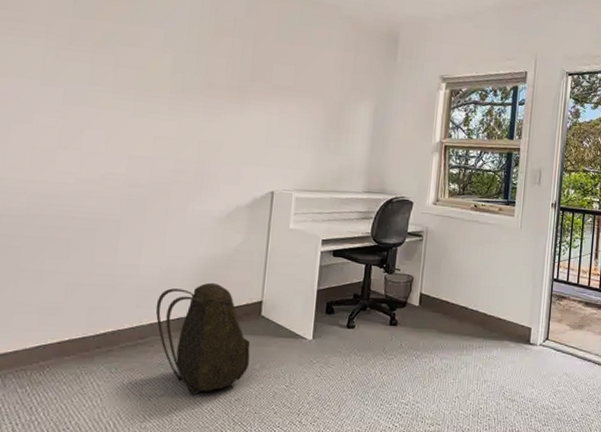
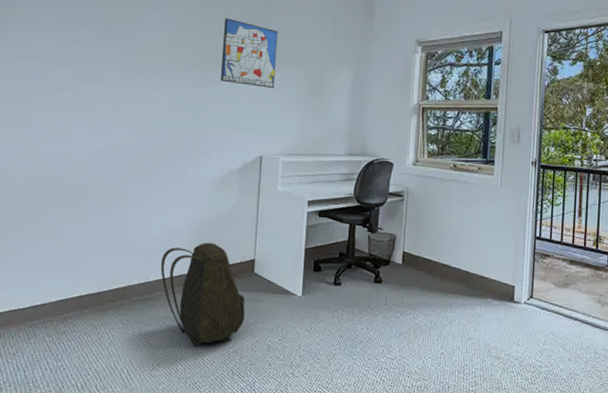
wall art: none [230,42,295,120] -> present [221,18,278,88]

